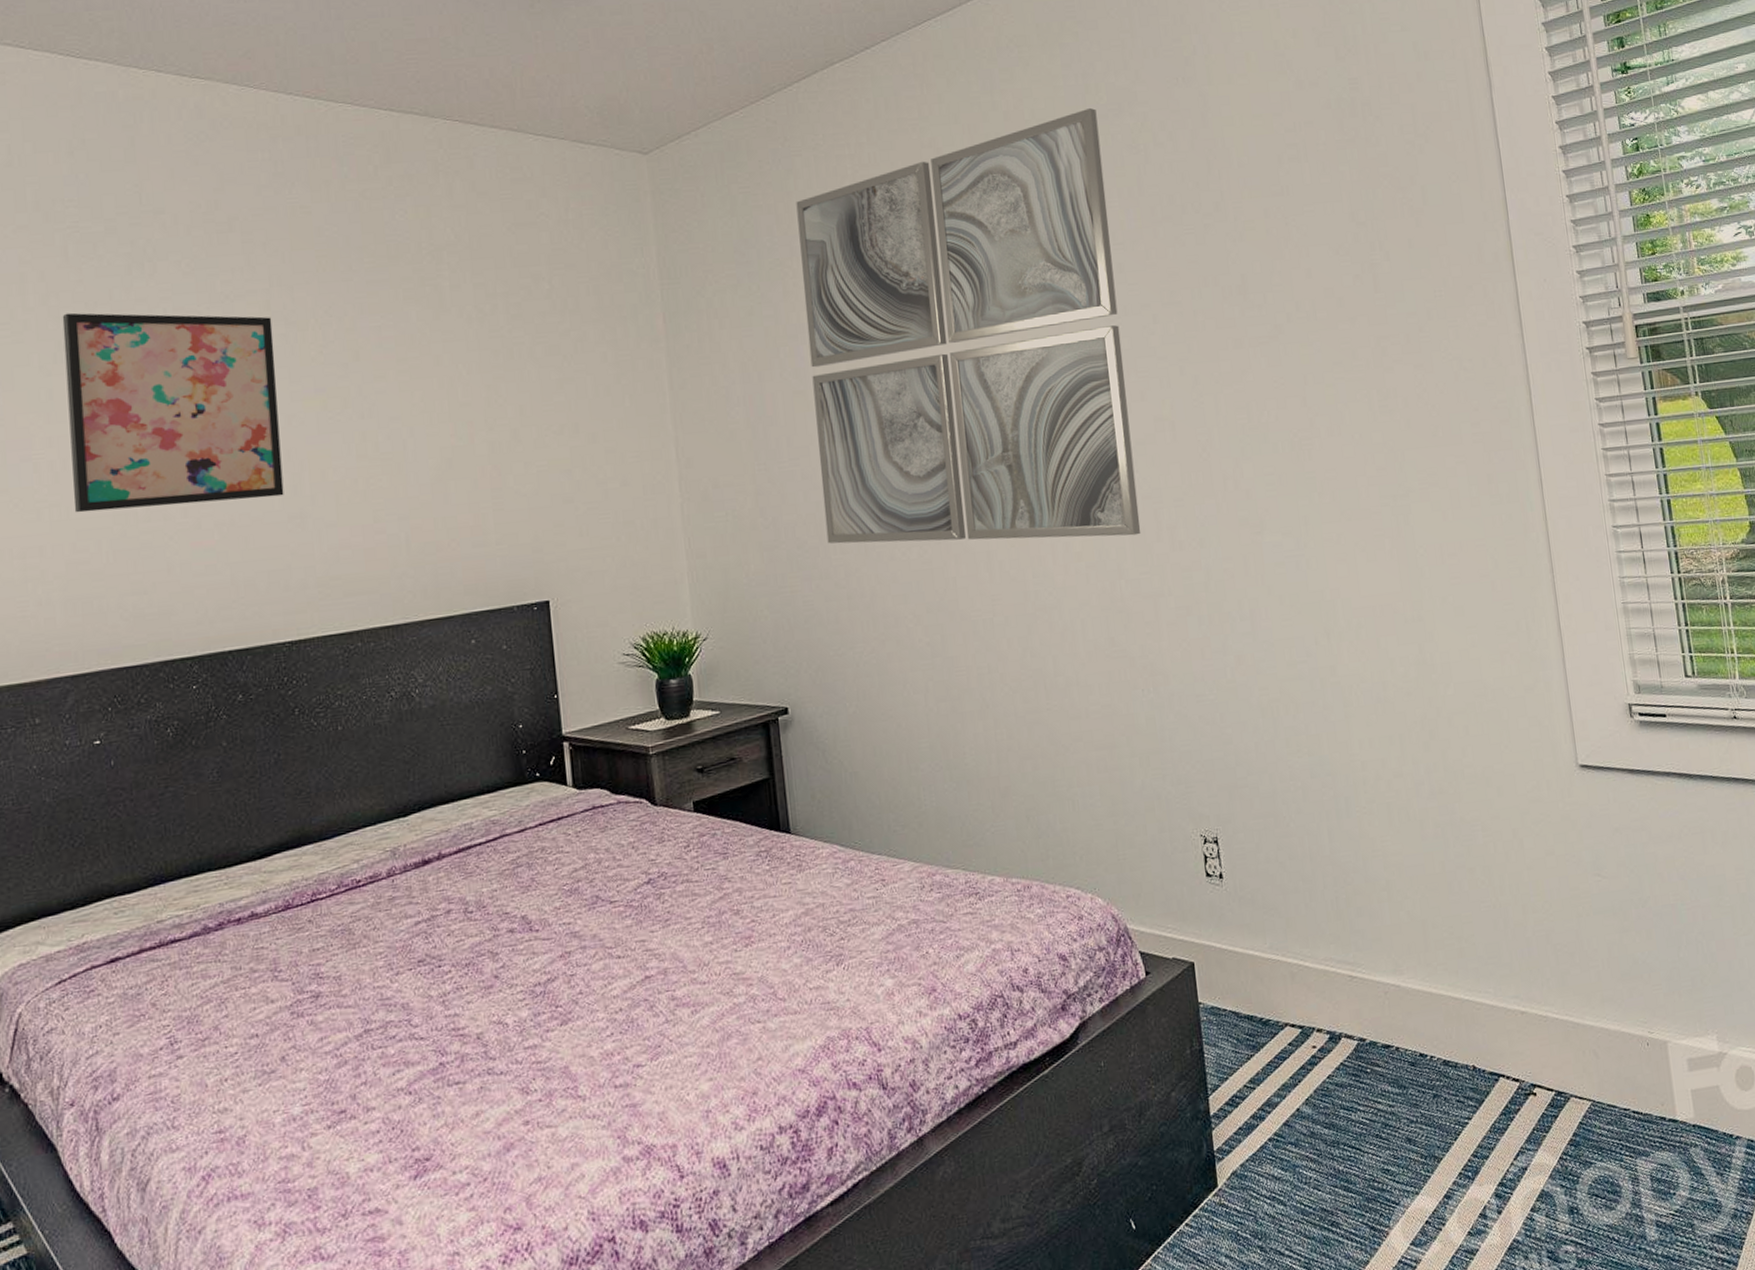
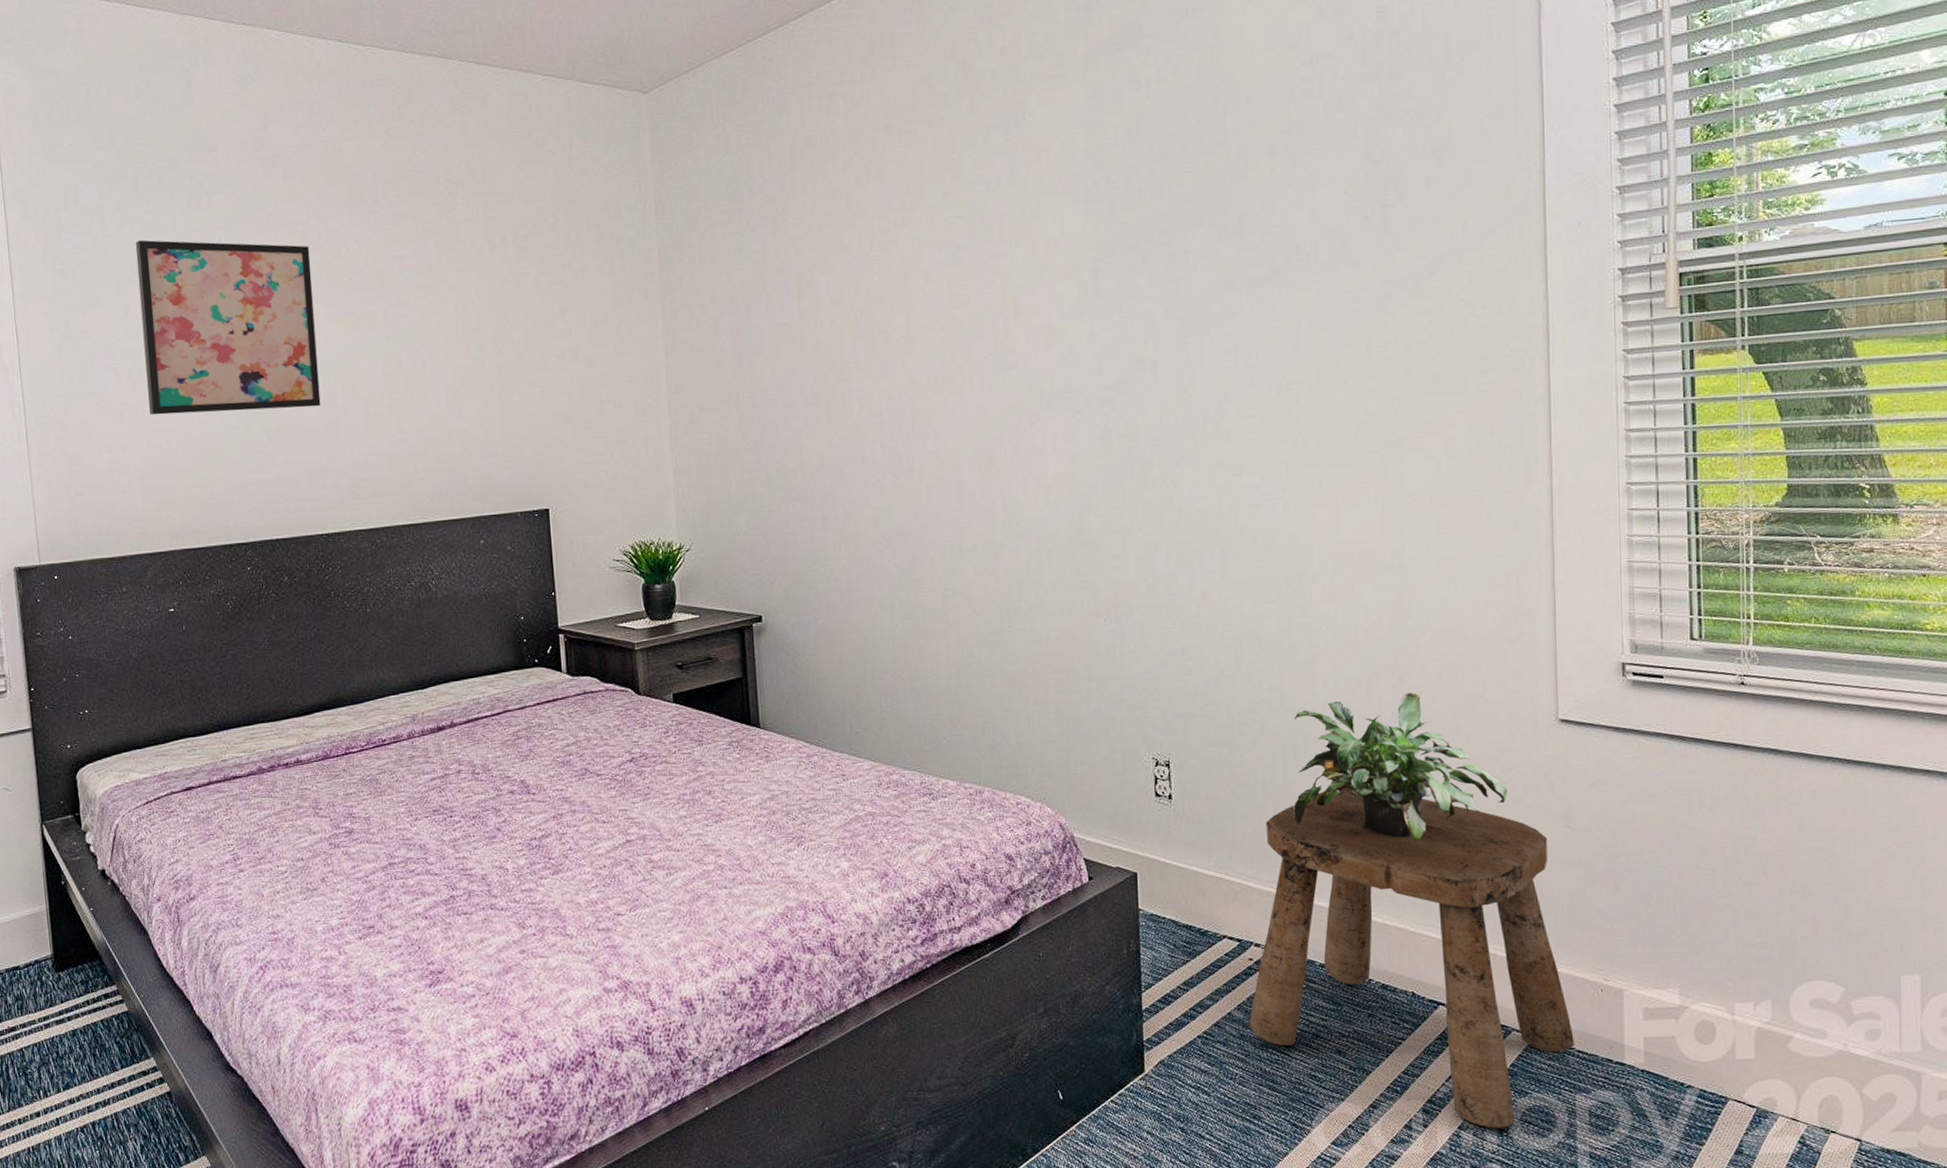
wall art: present [796,107,1141,544] -> none [788,41,1114,472]
stool: none [1317,851,1629,1207] -> present [1249,787,1574,1129]
potted plant: none [1334,747,1541,903] -> present [1293,692,1507,841]

